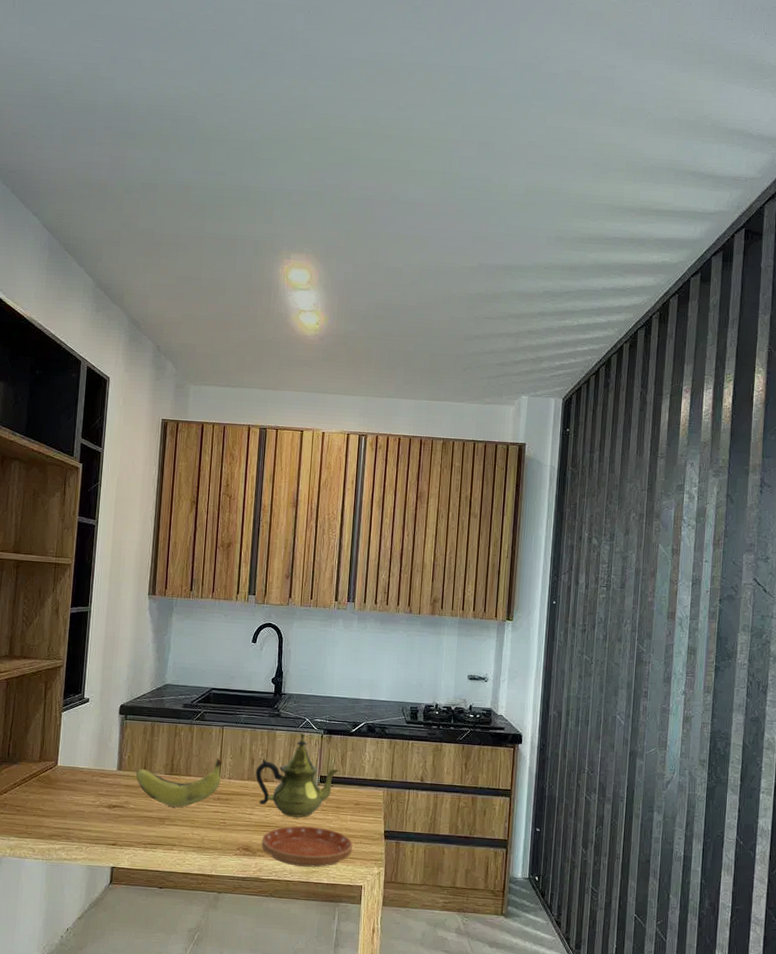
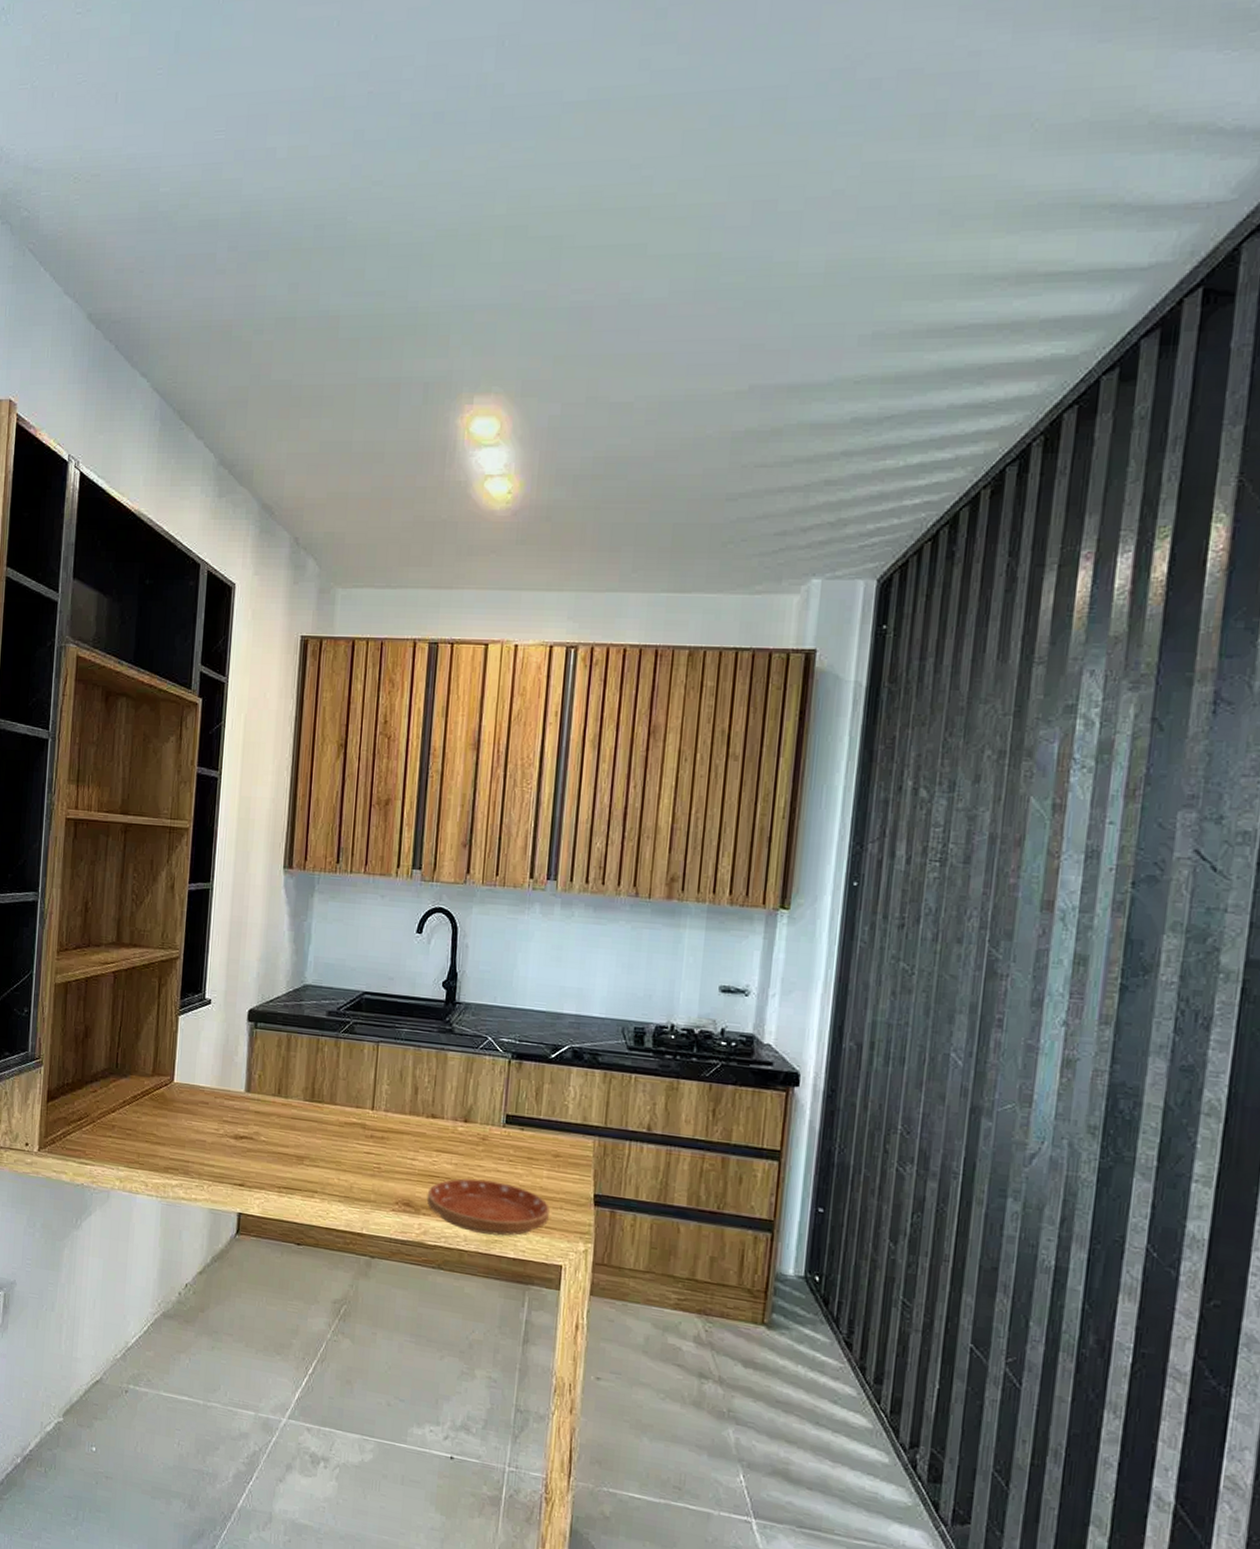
banana: present [135,757,222,807] -> none [267,1082,377,1144]
teapot: present [255,733,340,817] -> none [419,1056,533,1169]

